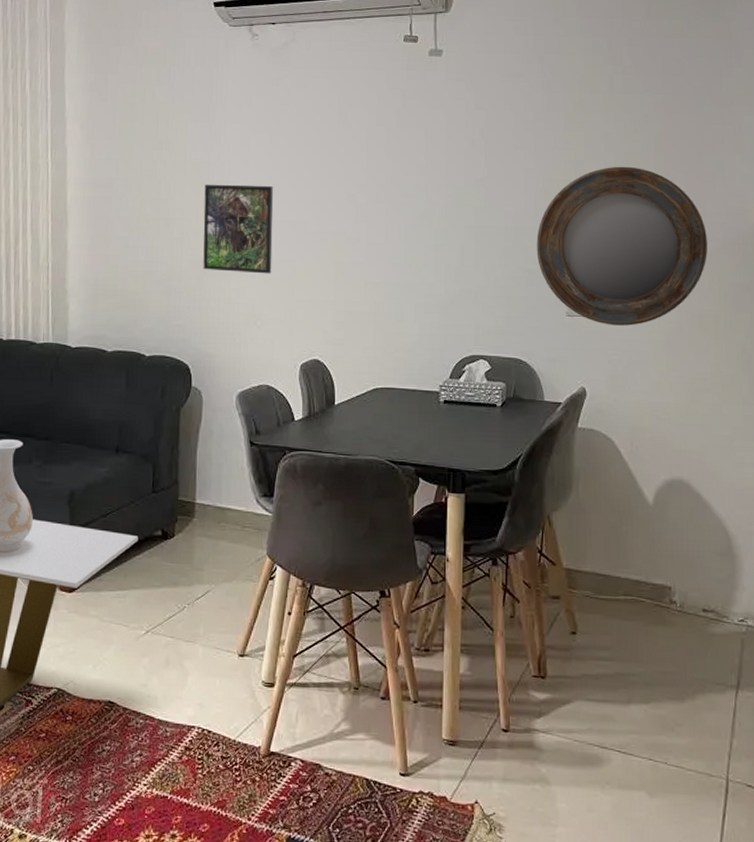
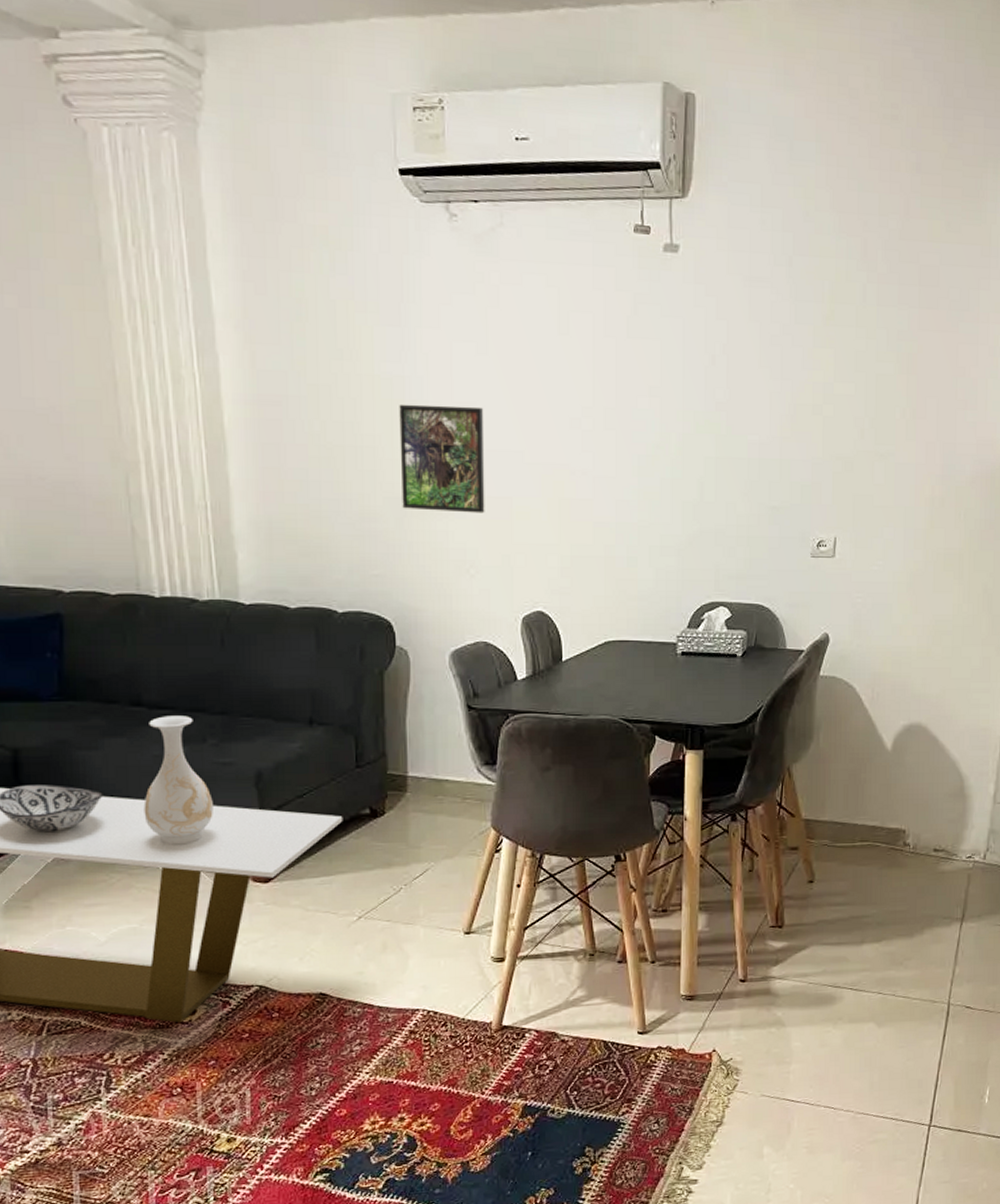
home mirror: present [536,166,708,326] -> none [781,390,957,567]

